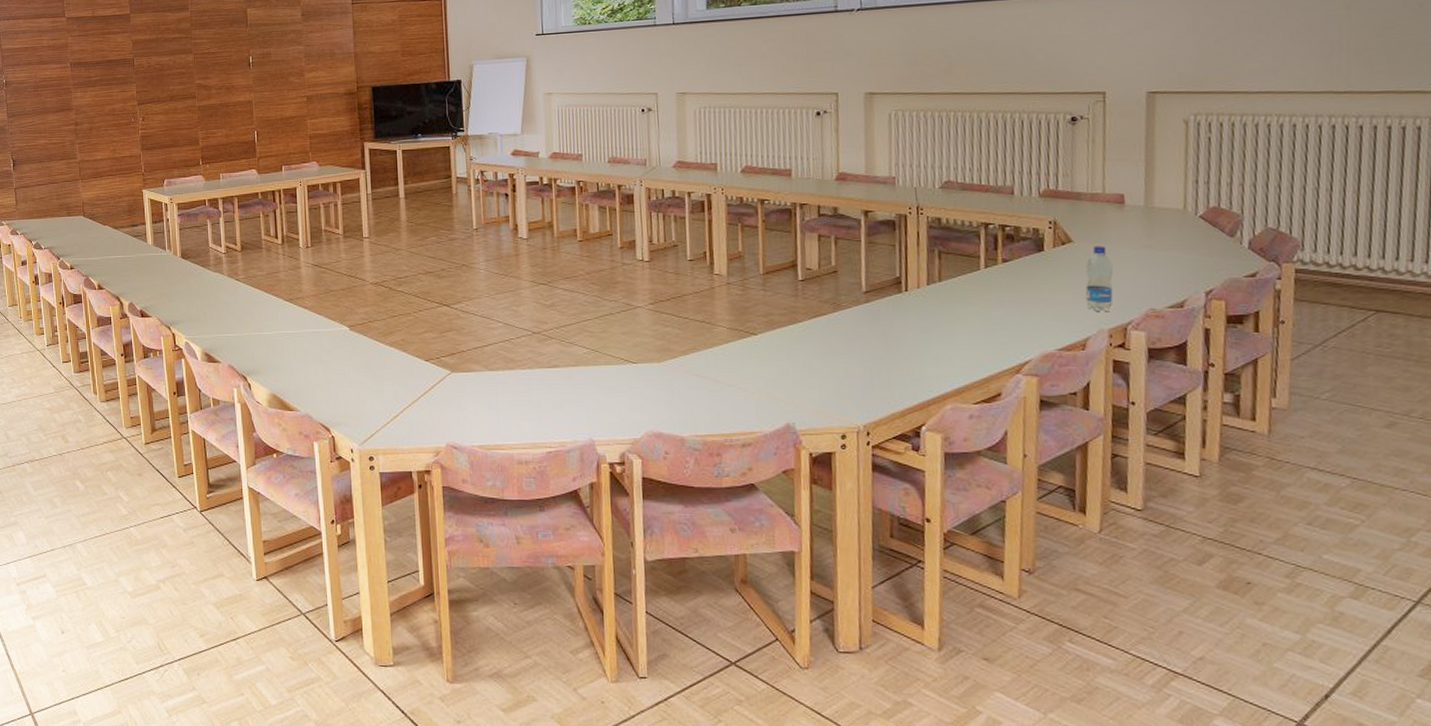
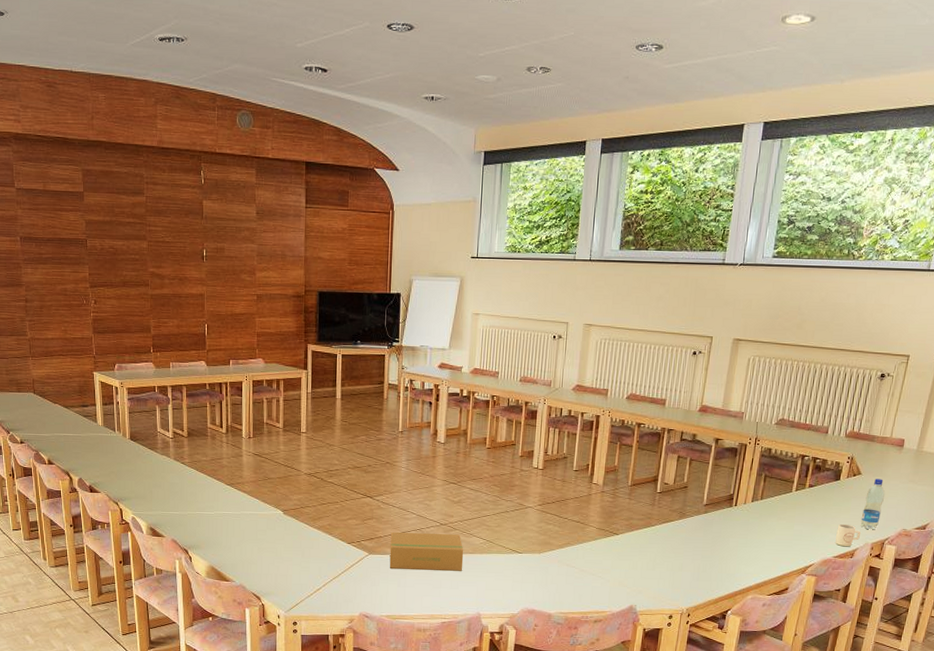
box: none [474,344,565,388] -> present [389,532,464,571]
mug: none [1054,306,1090,336] -> present [835,523,861,547]

